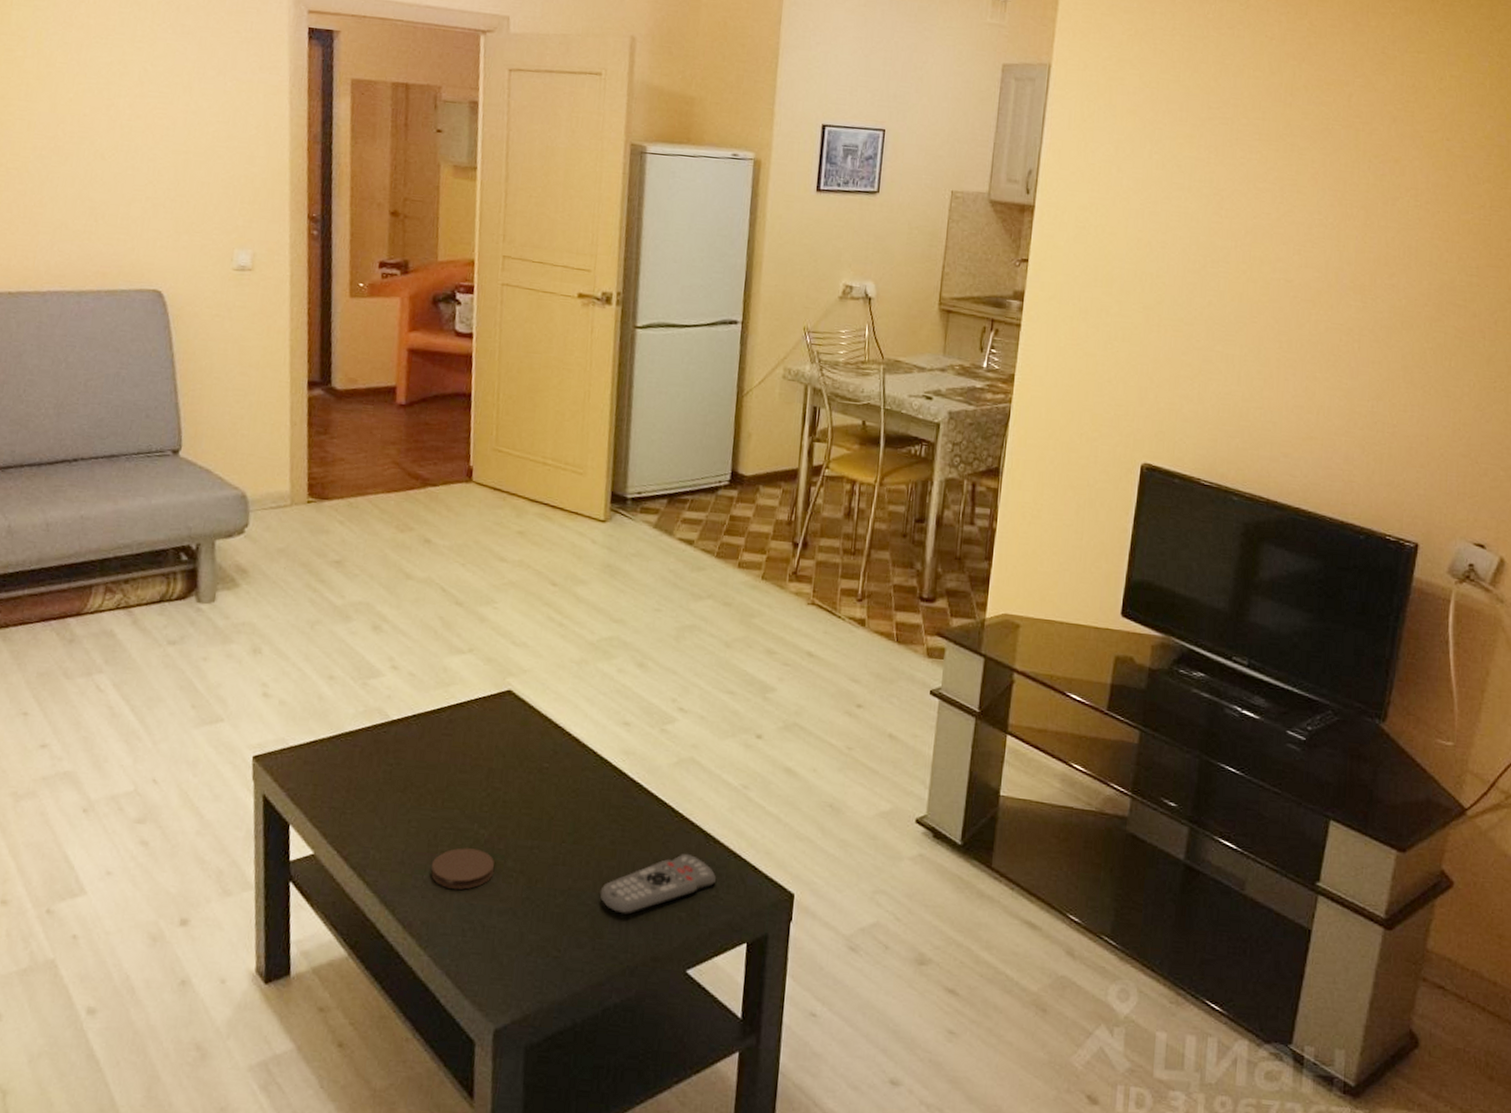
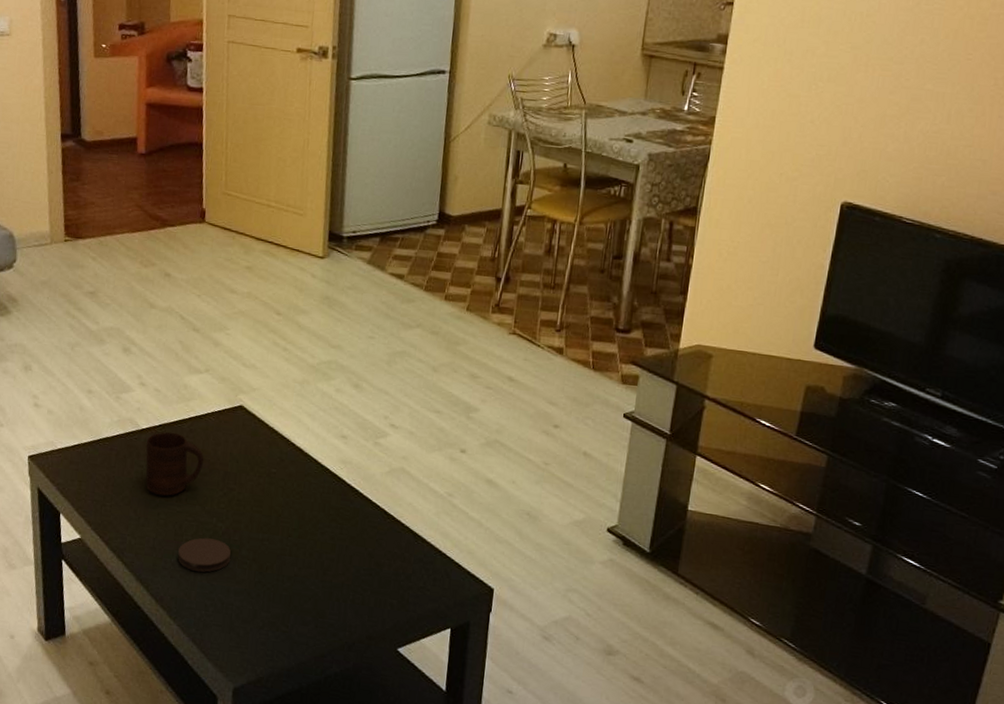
cup: none [395,723,465,800] -> present [145,432,204,496]
remote control: present [599,854,717,915] -> none [321,550,424,600]

